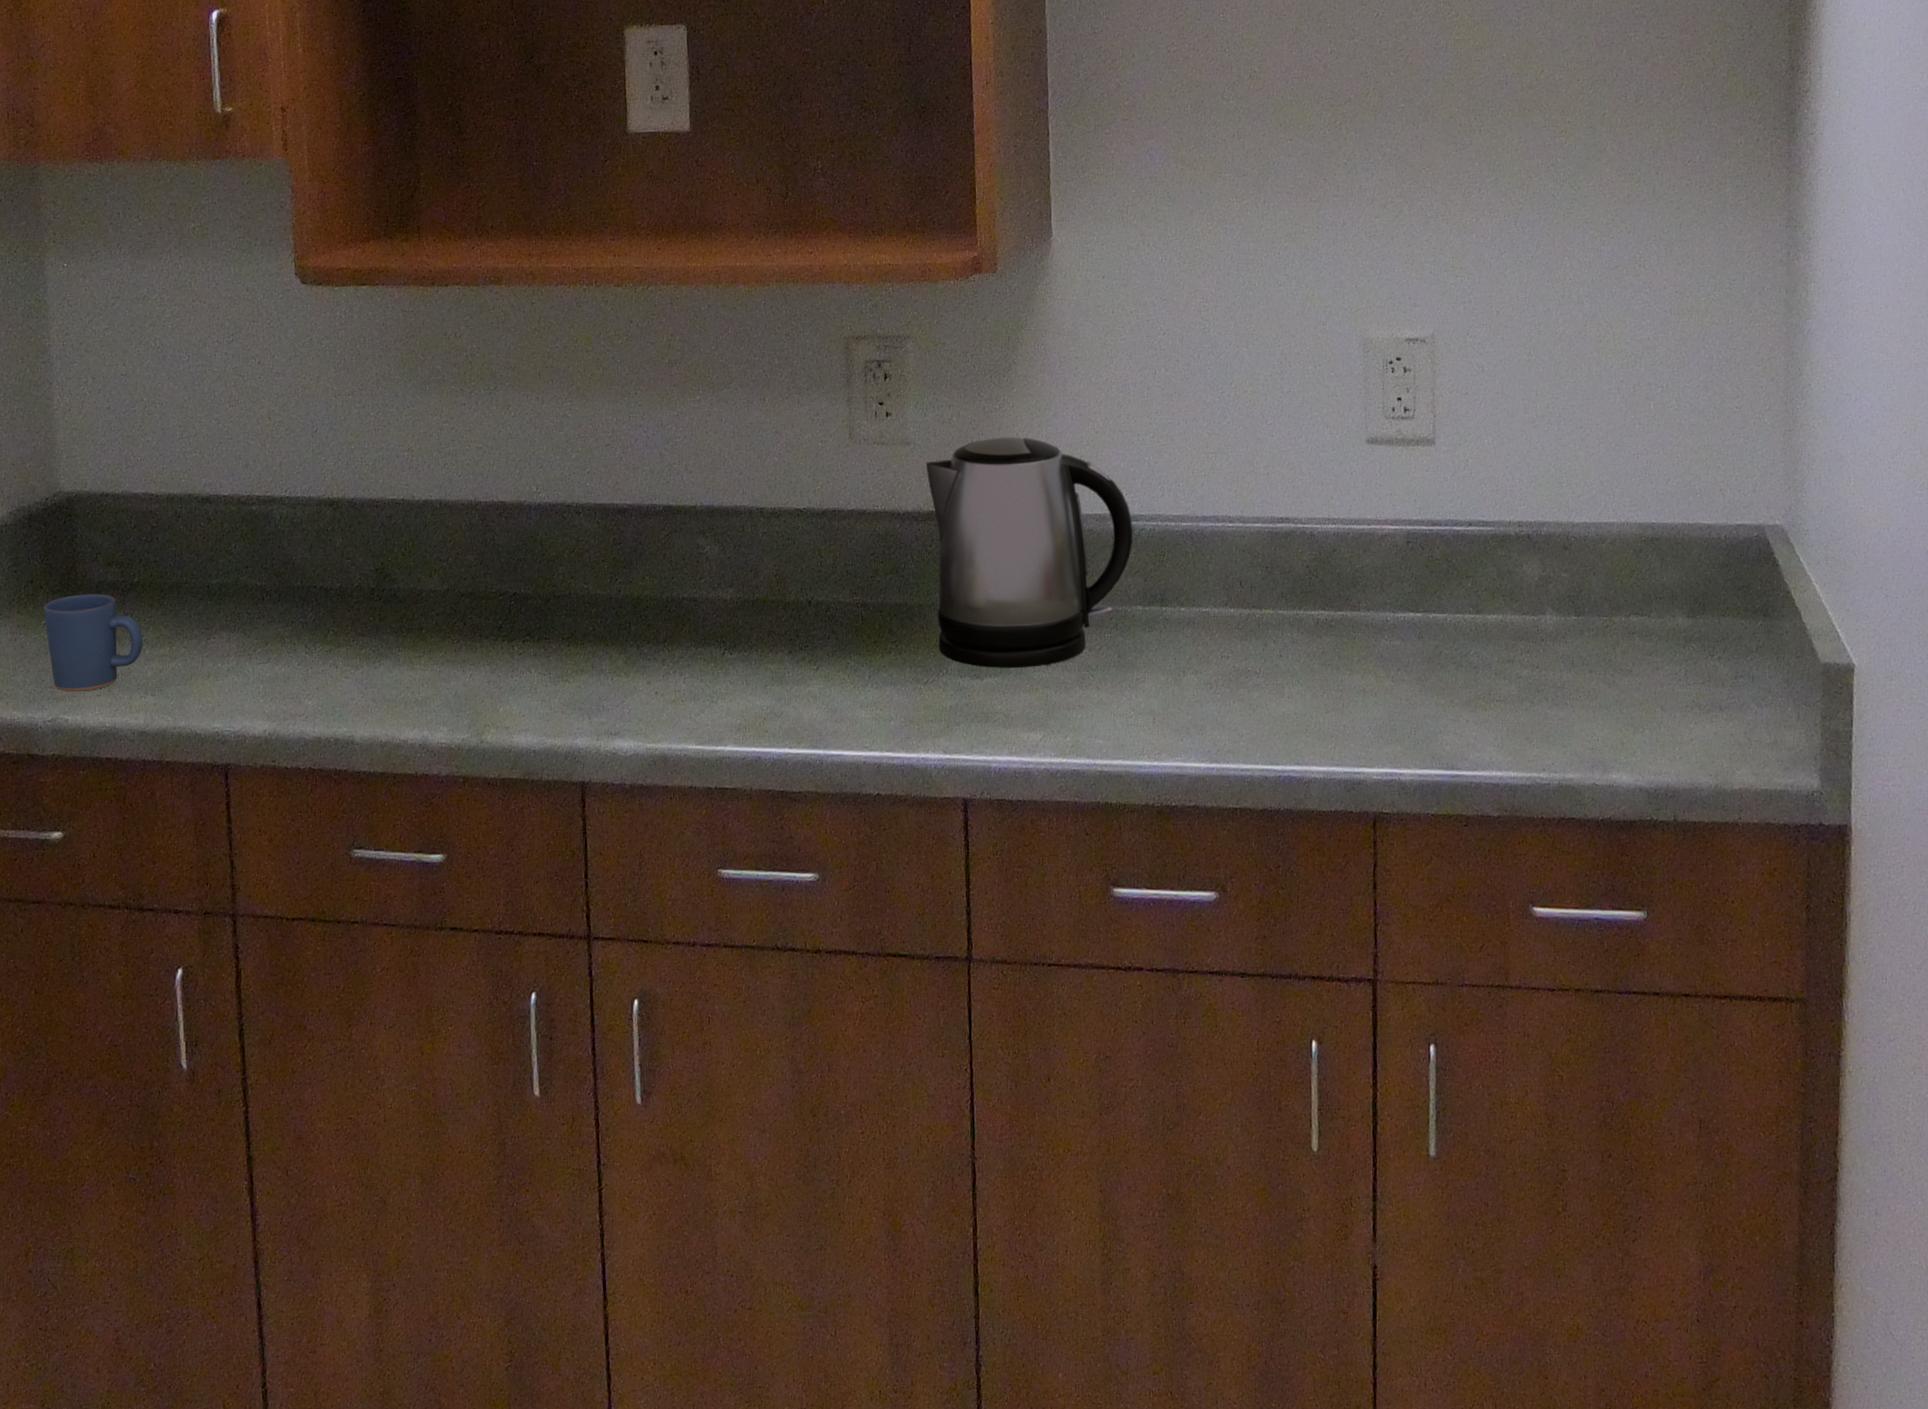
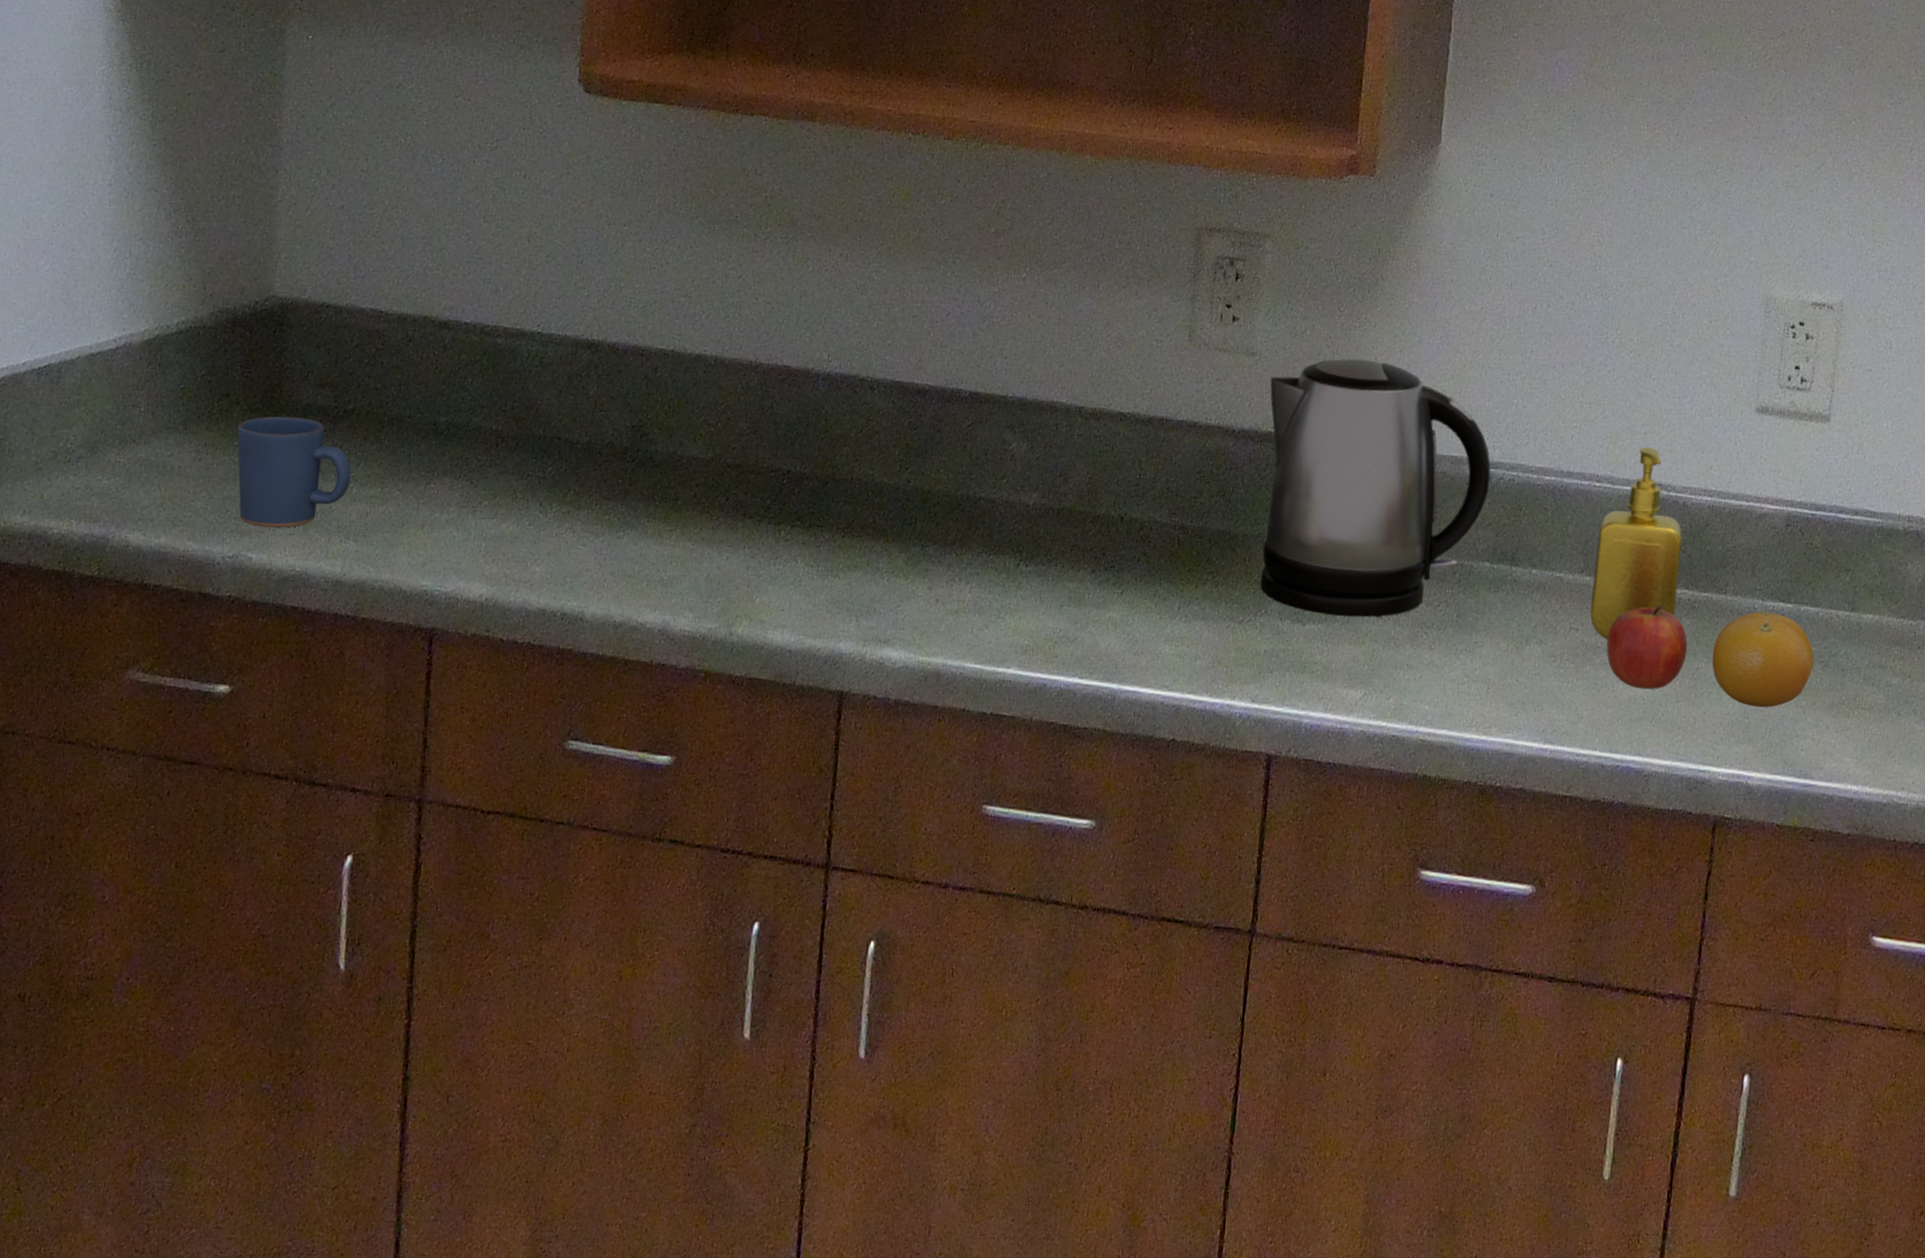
soap dispenser: none [1236,486,1316,663] -> present [1590,447,1683,639]
fruit: none [1256,627,1331,705] -> present [1606,605,1688,690]
fruit: none [1353,623,1448,710] -> present [1712,611,1814,708]

